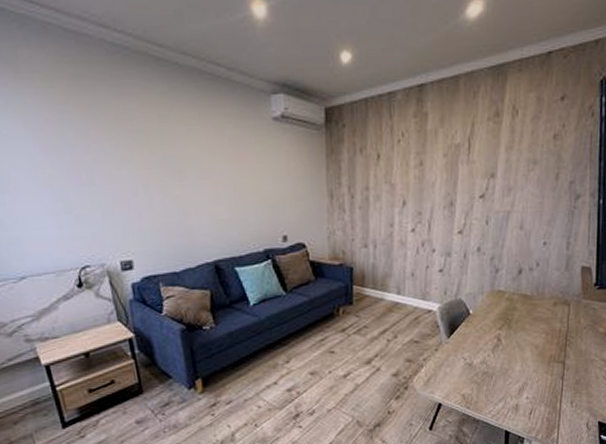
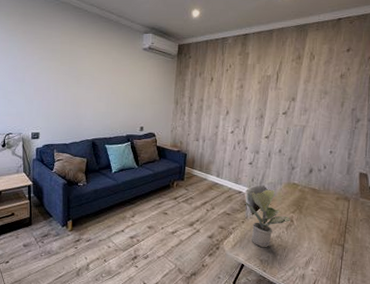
potted plant: none [437,302,498,378] -> present [245,189,291,247]

